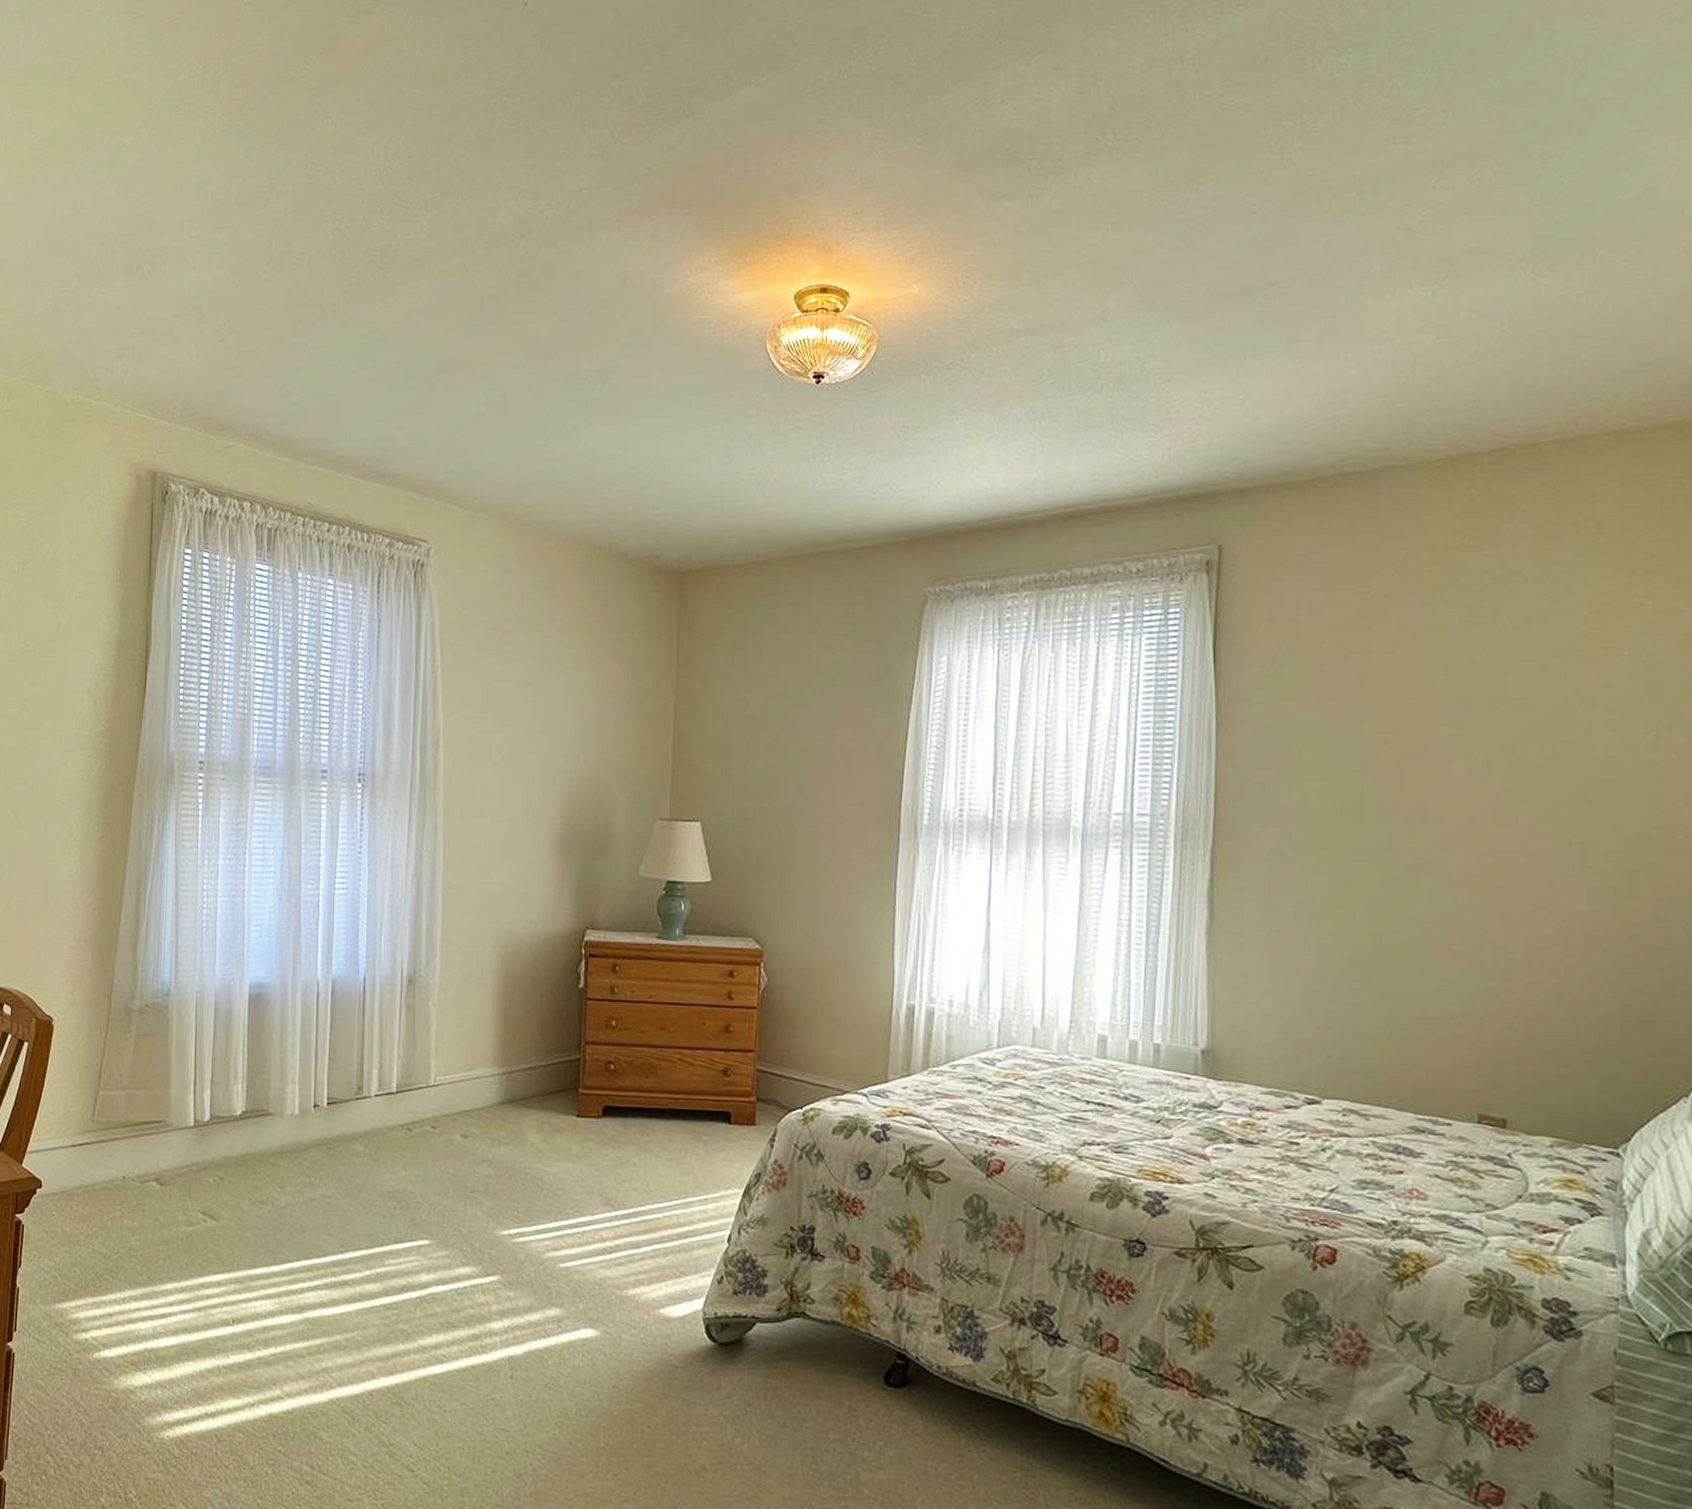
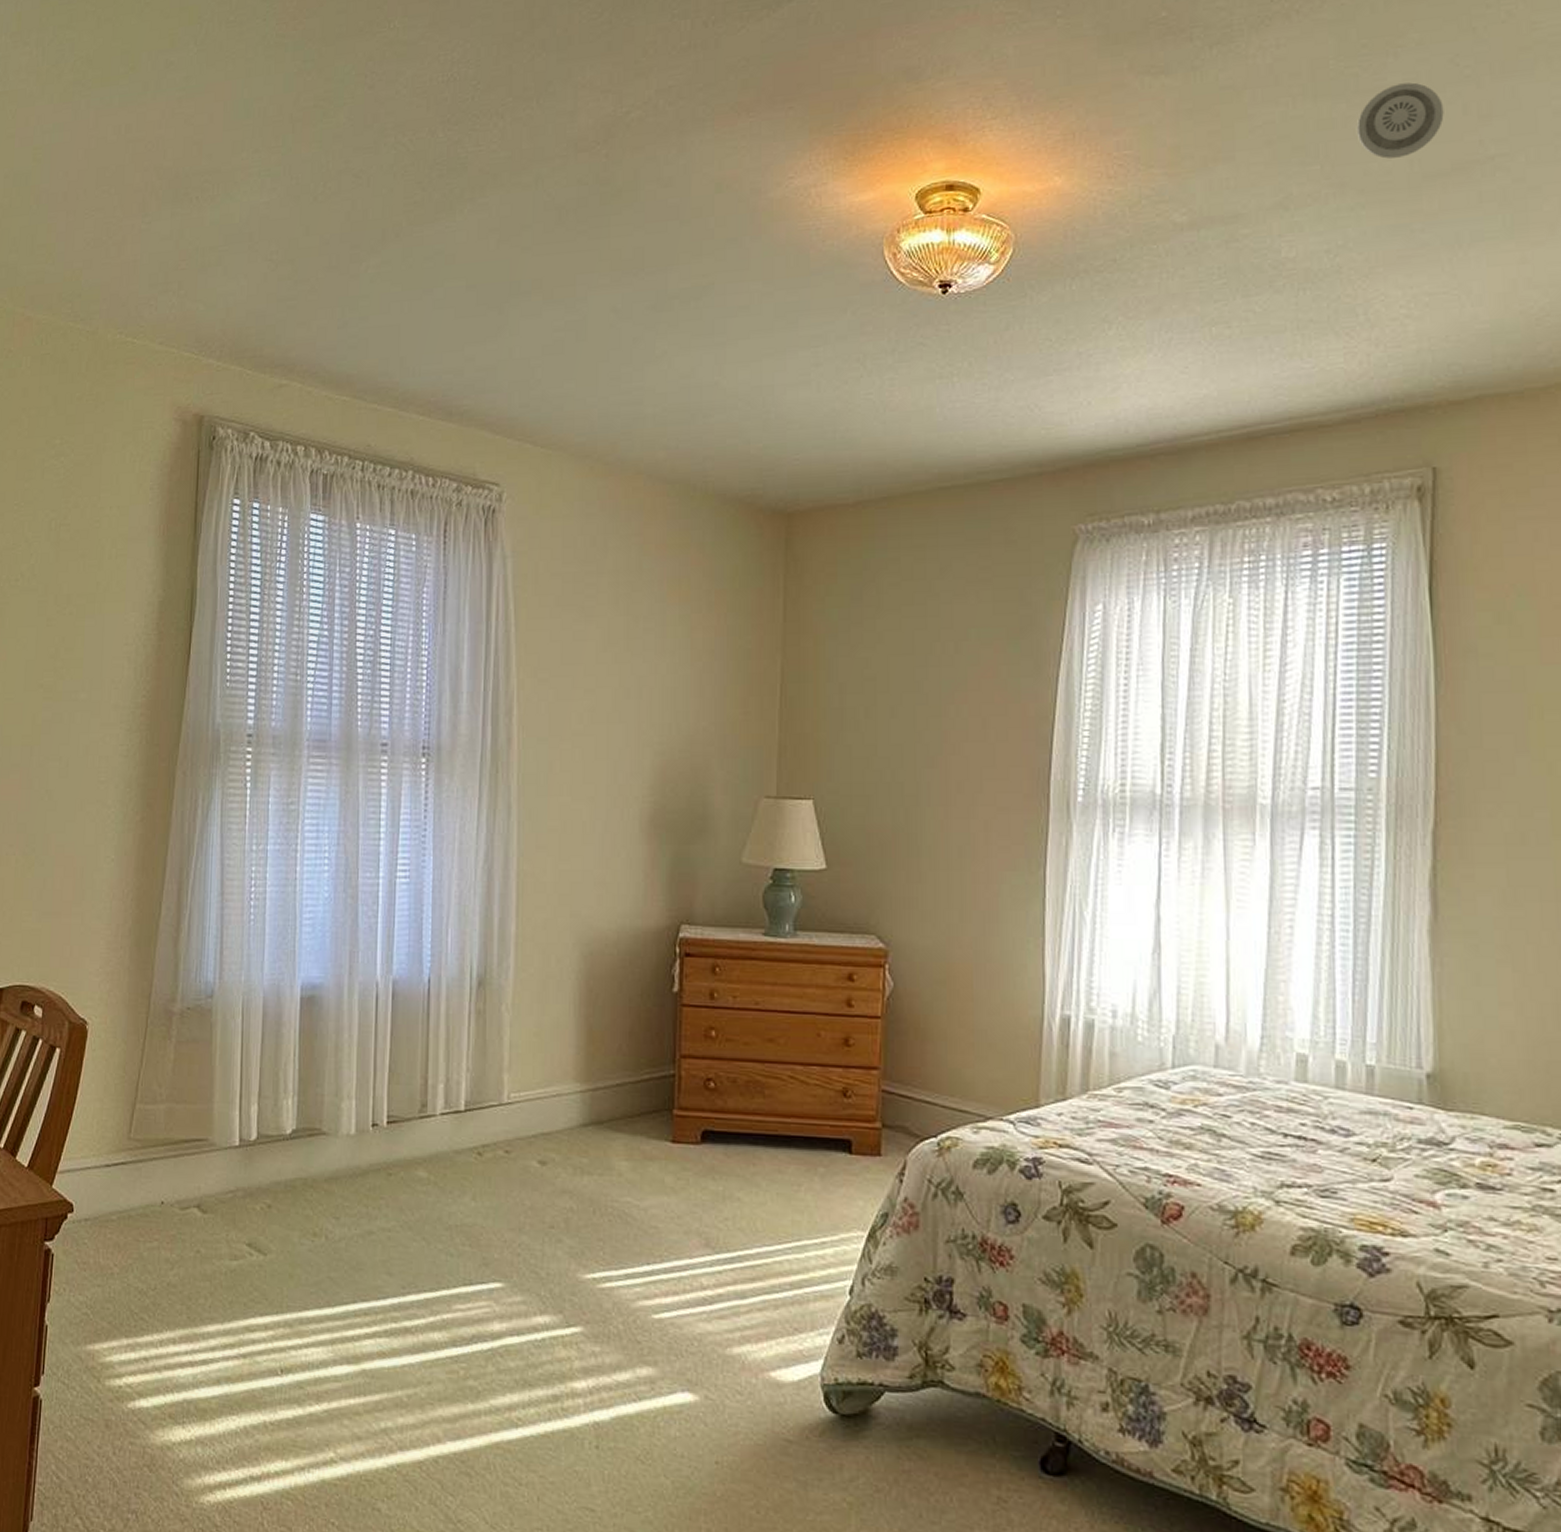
smoke detector: none [1163,216,1235,281] -> present [1356,82,1444,159]

